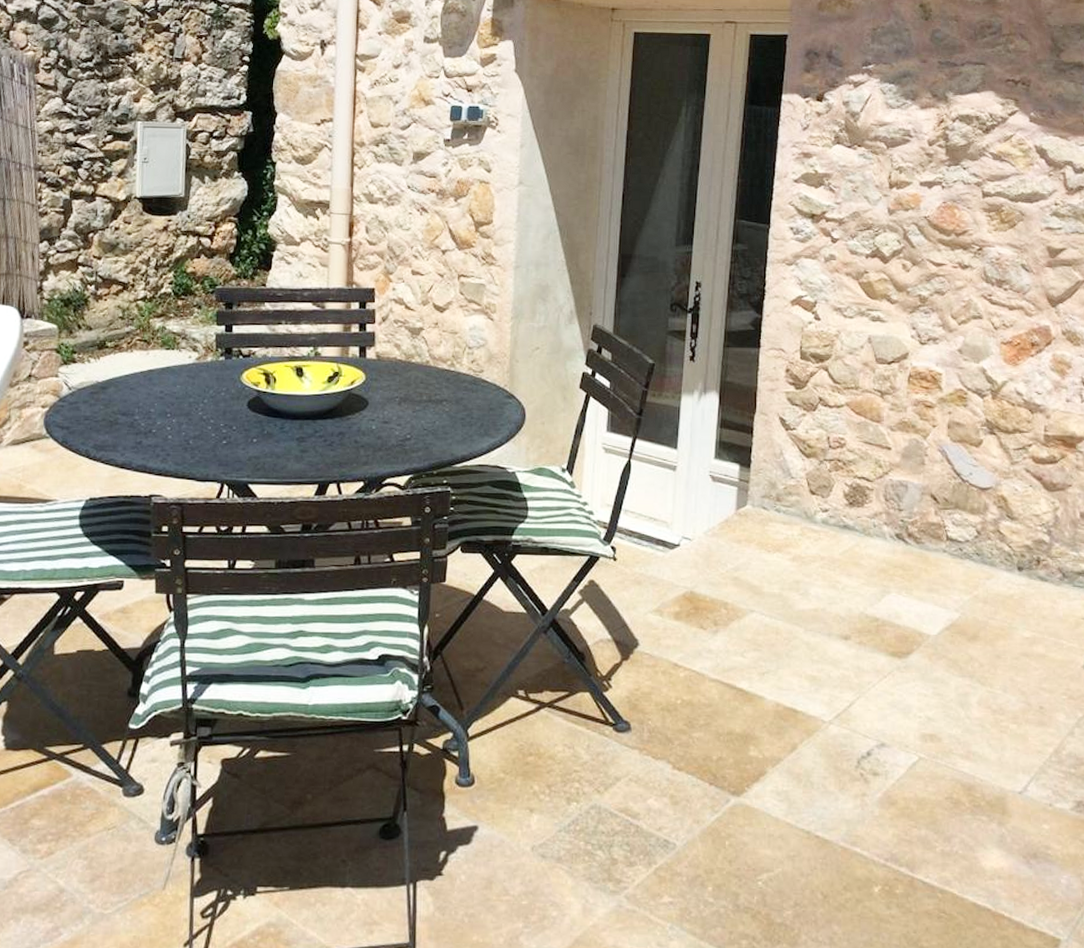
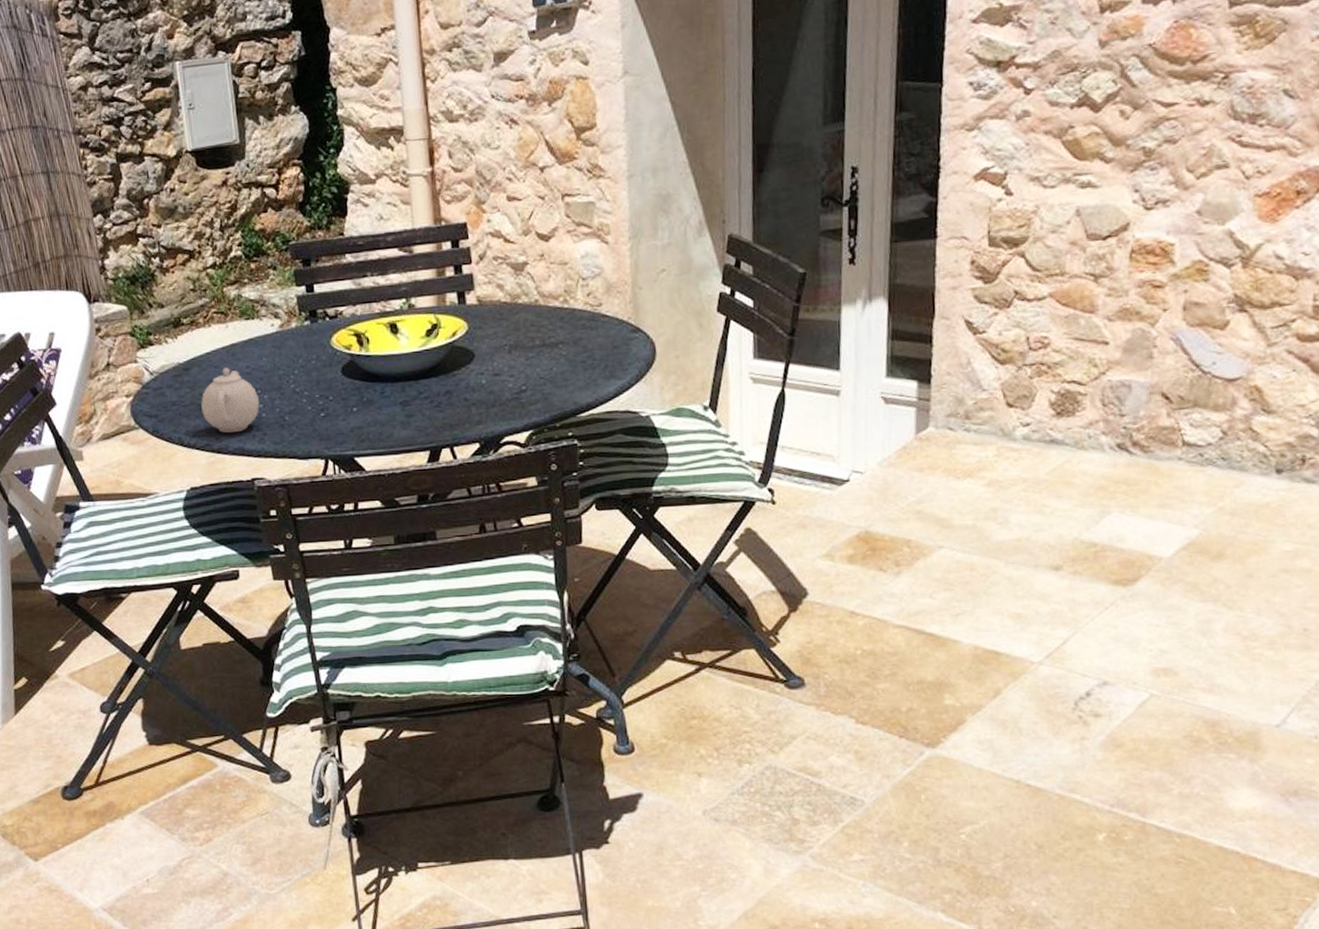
teapot: none [112,390,168,450] -> present [201,367,260,433]

